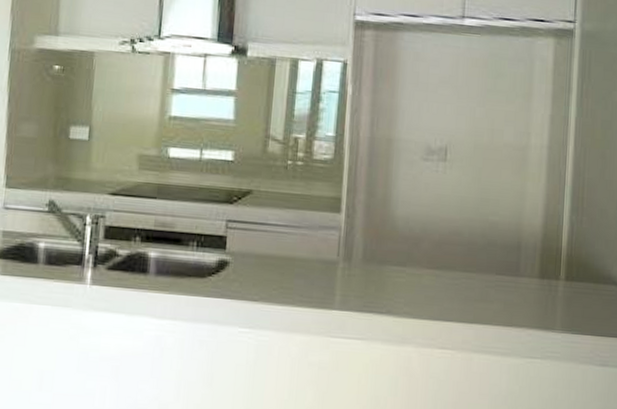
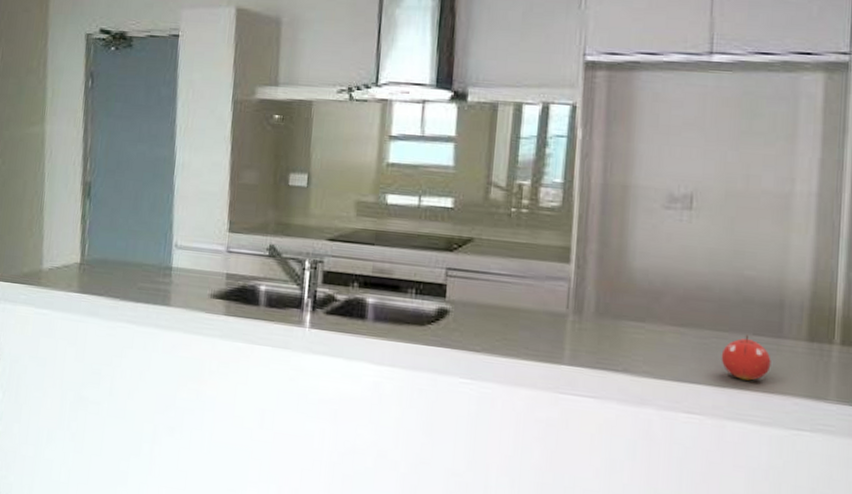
fruit: none [469,275,510,316] -> present [721,335,771,381]

